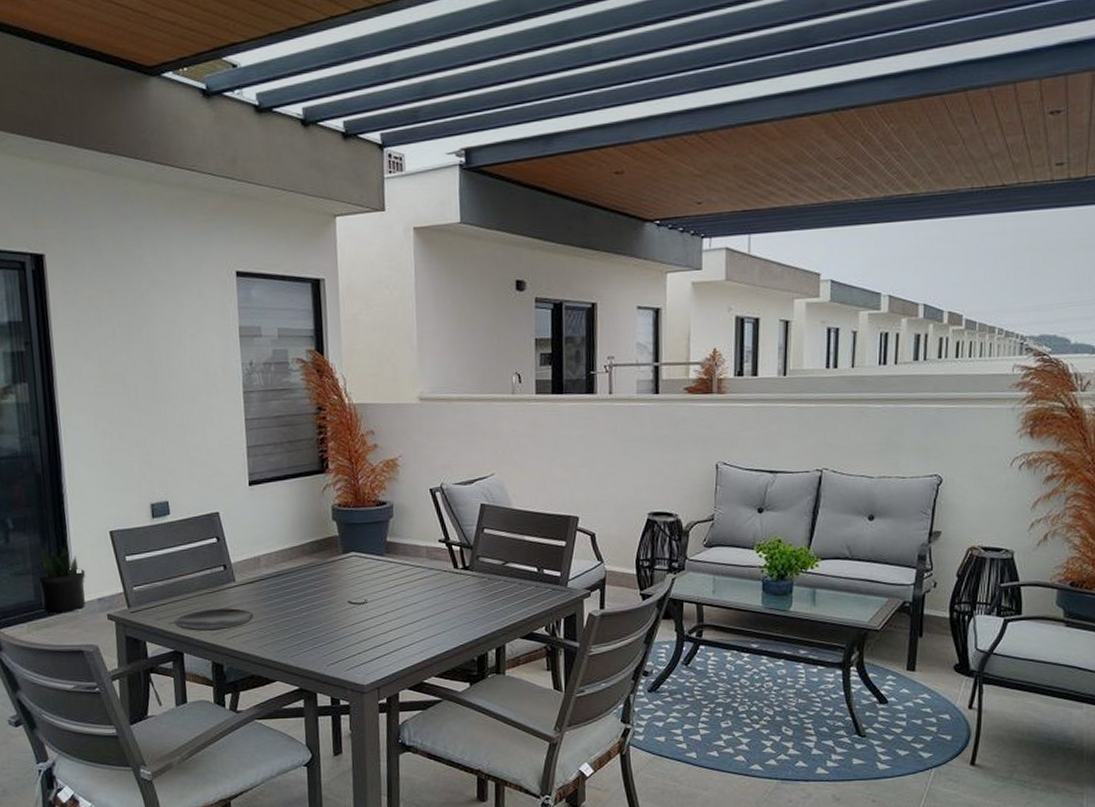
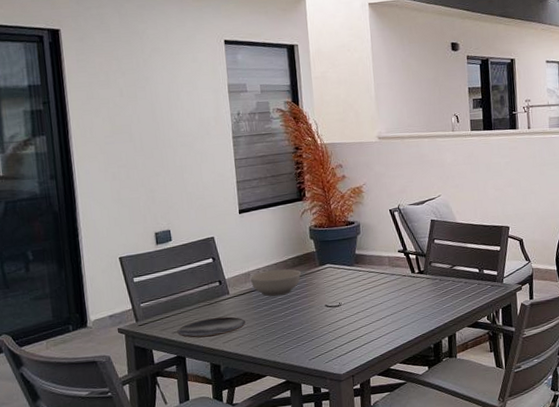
planter: present [38,545,86,614] -> none [55,271,99,331]
bowl: none [259,555,321,587] -> present [249,269,302,297]

